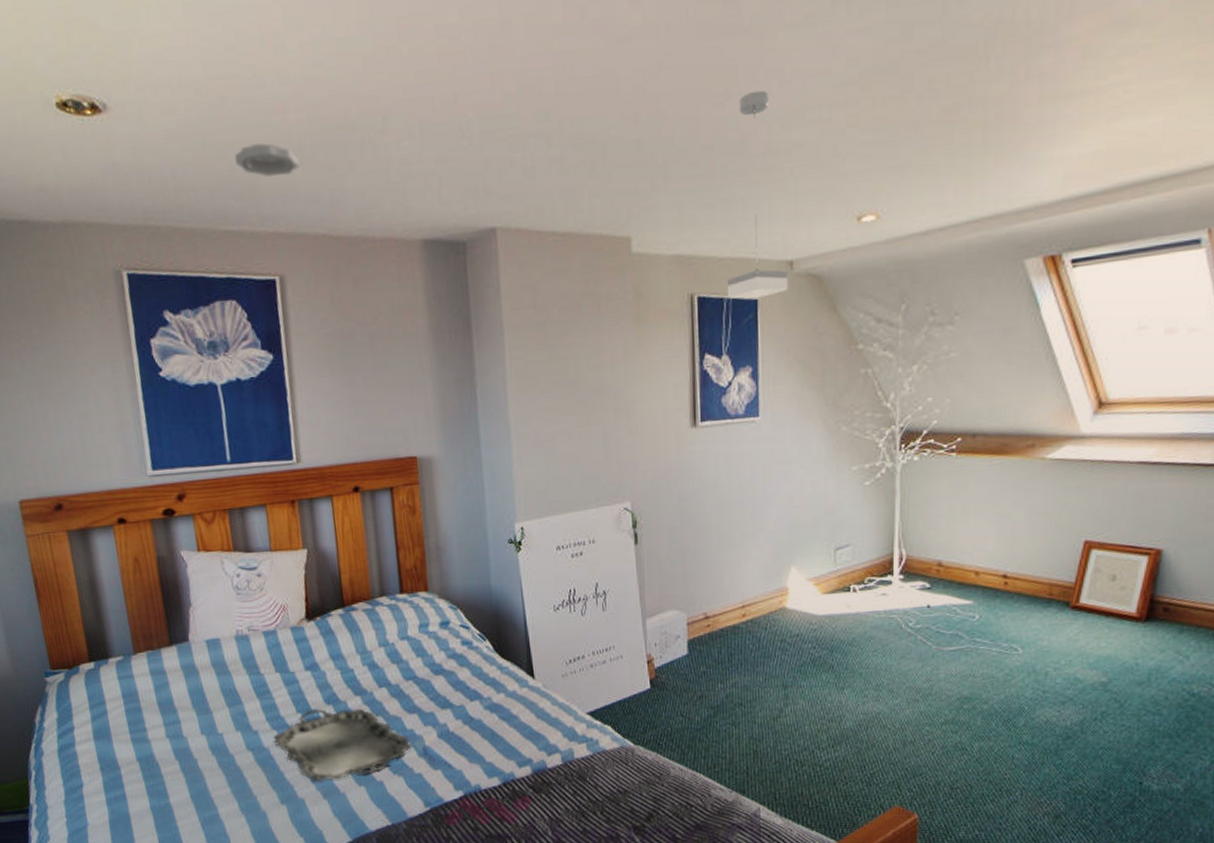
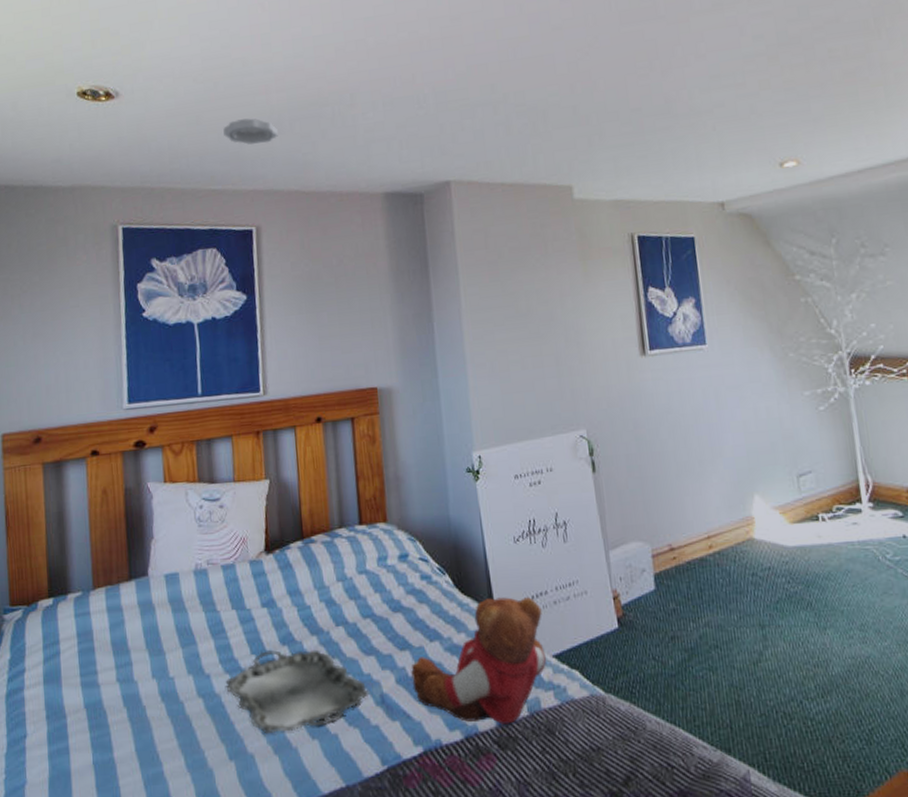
teddy bear: none [452,661,582,772] -> present [411,597,547,725]
pendant lamp: present [727,90,789,299] -> none [661,62,722,237]

